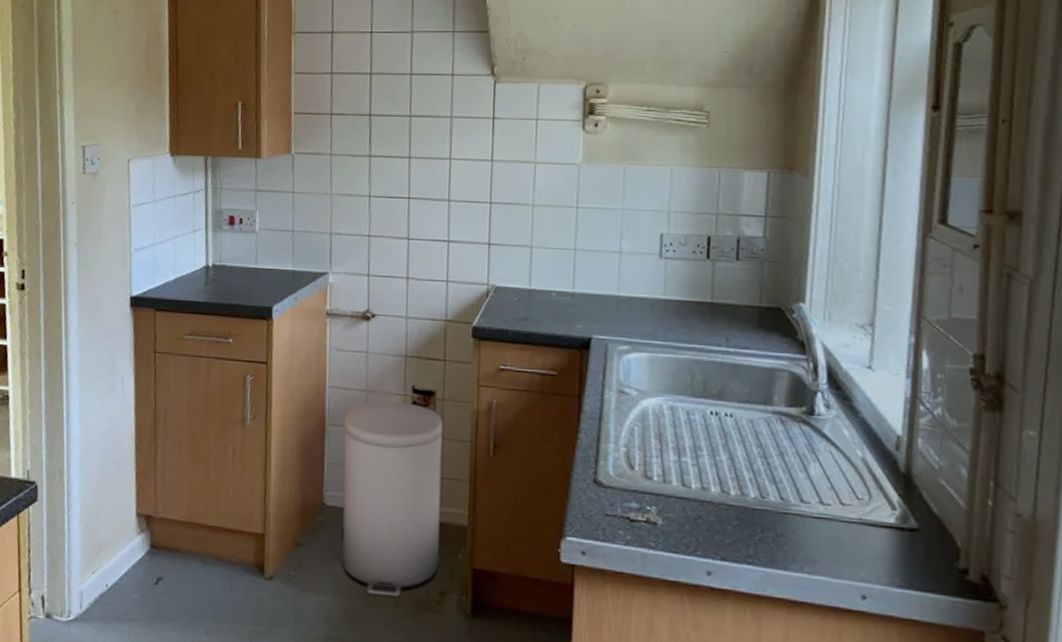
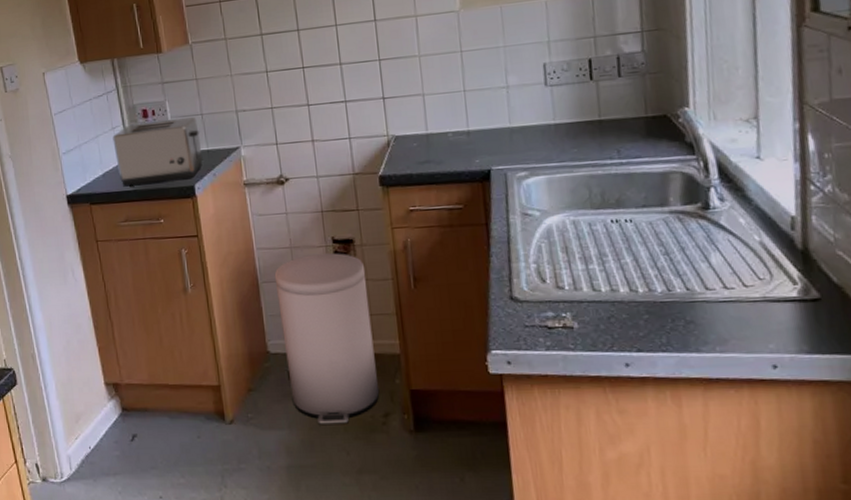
toaster: none [191,230,287,299] -> present [112,117,203,186]

